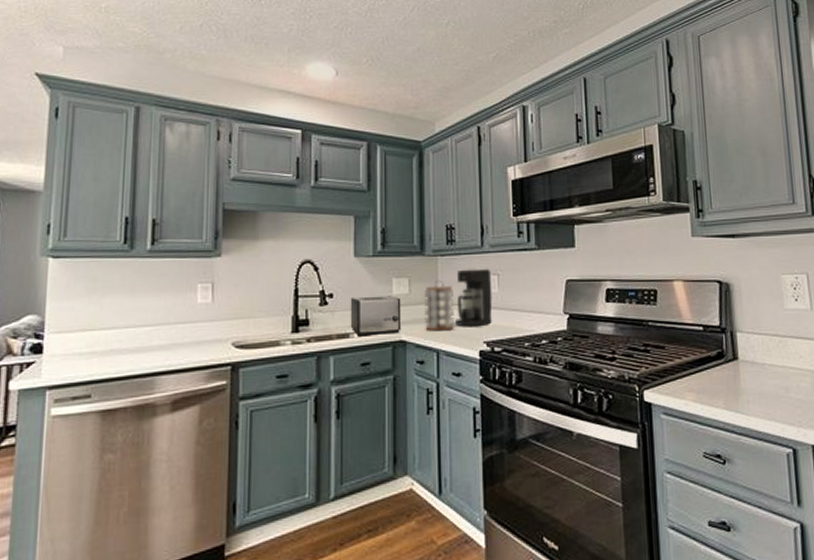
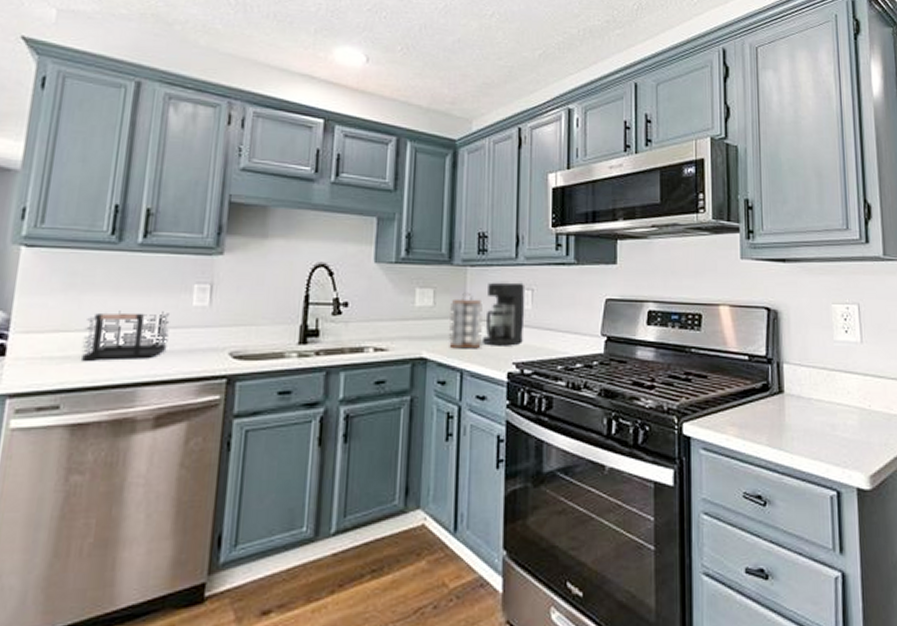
dish rack: none [107,309,179,355] -> present [82,311,170,361]
toaster: present [350,296,402,336] -> none [365,307,424,351]

